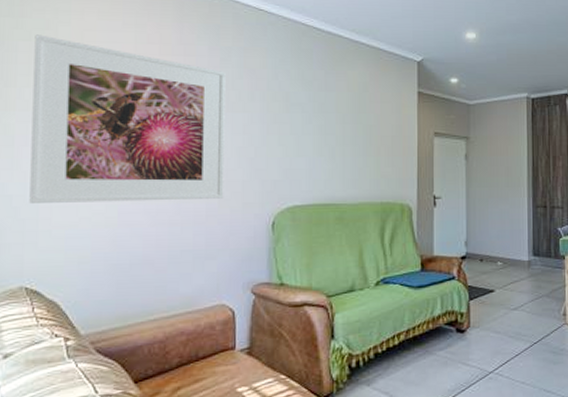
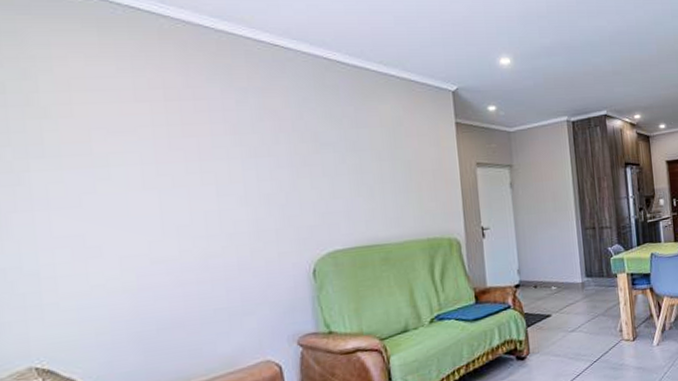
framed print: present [29,34,226,203] -> none [10,86,257,275]

